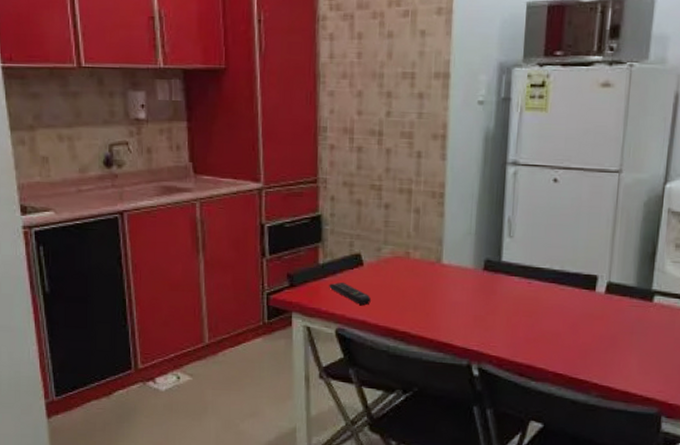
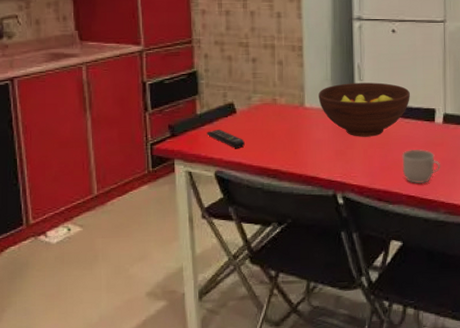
fruit bowl: none [458,239,569,303] -> present [318,82,410,137]
mug: none [551,320,598,362] -> present [402,149,441,184]

